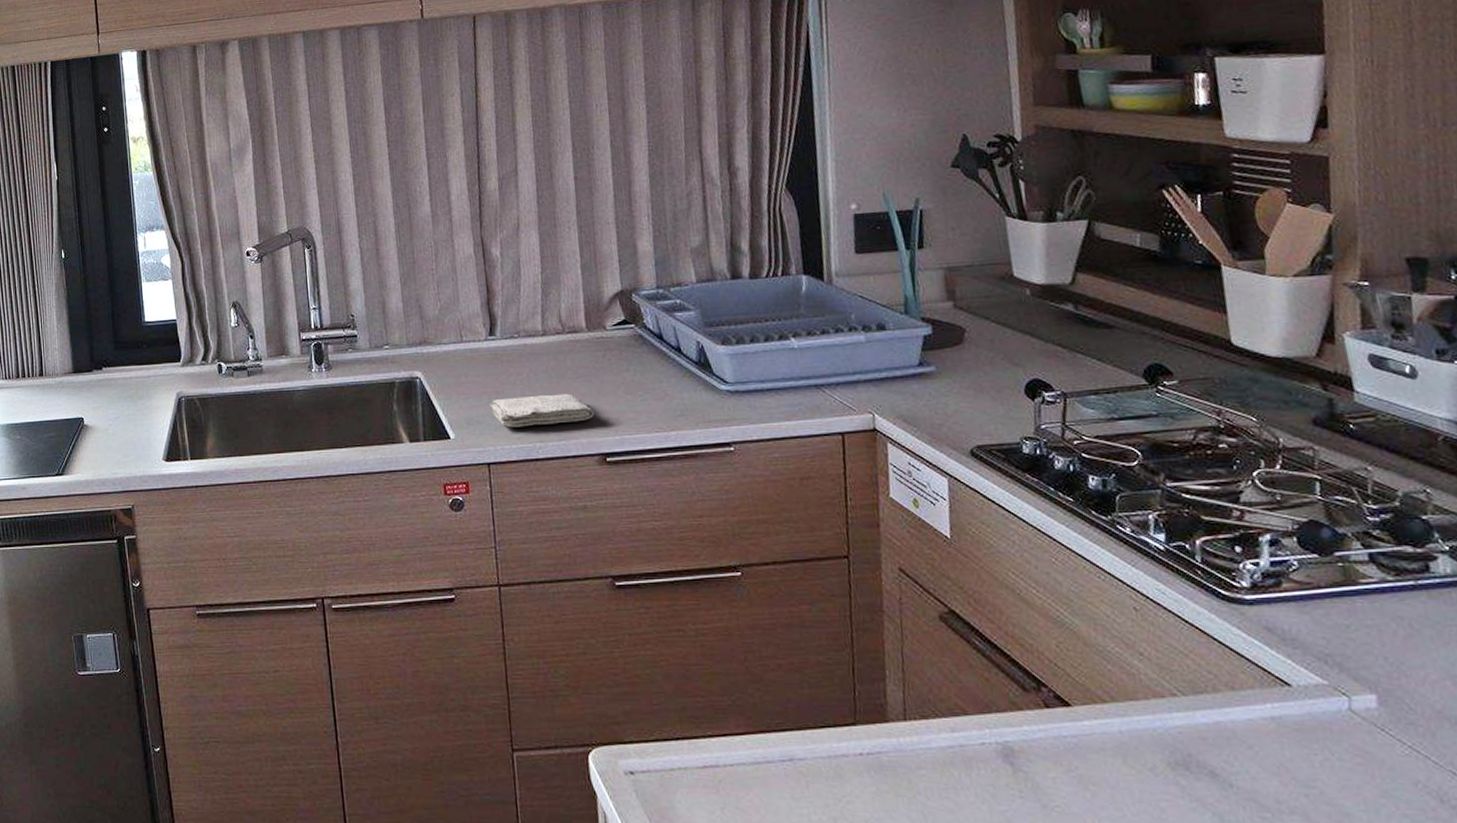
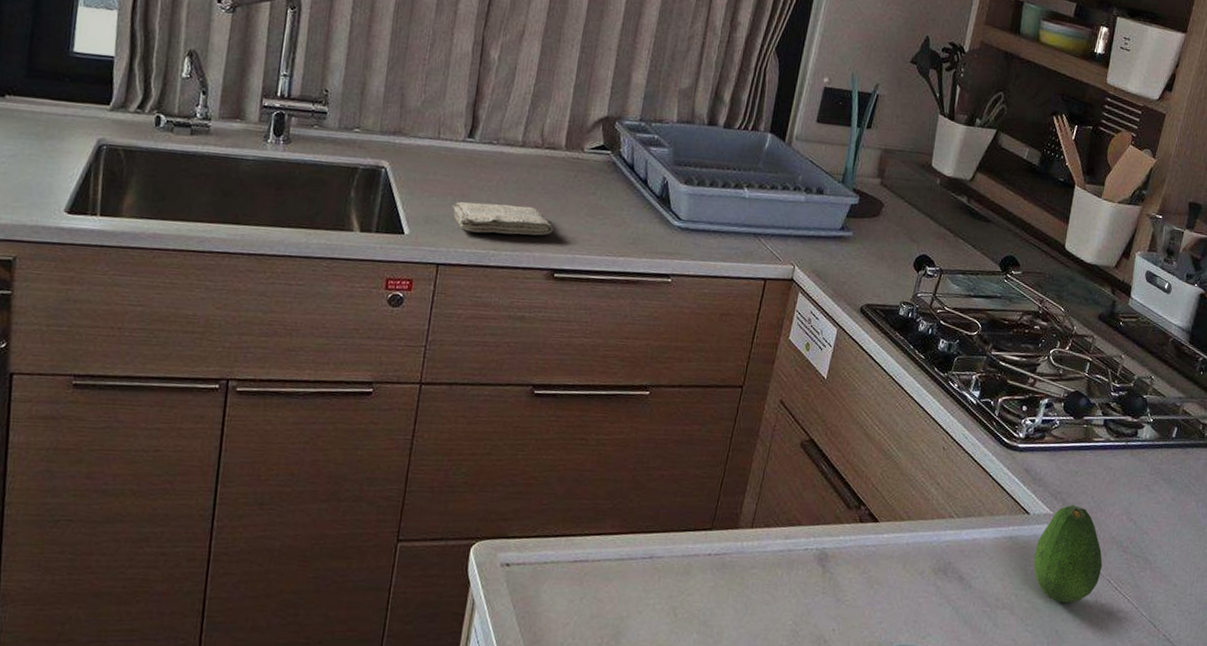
fruit: none [1315,670,1437,805] -> present [1033,505,1103,603]

